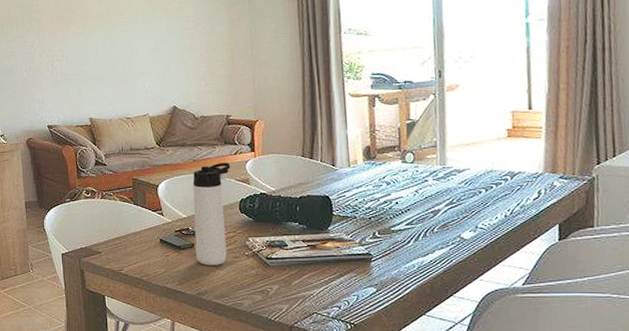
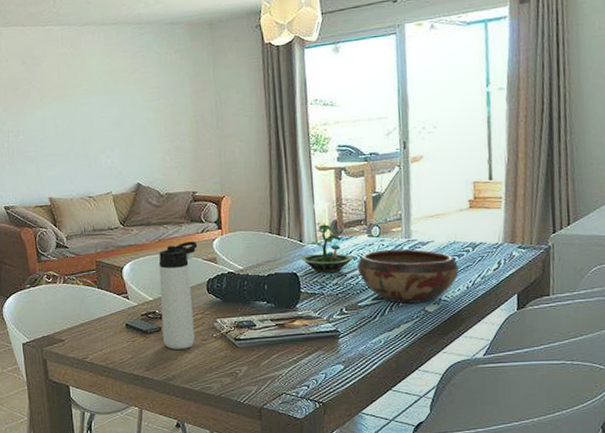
terrarium: none [332,147,387,197] -> present [300,222,354,273]
decorative bowl: none [390,175,496,230] -> present [357,249,459,304]

